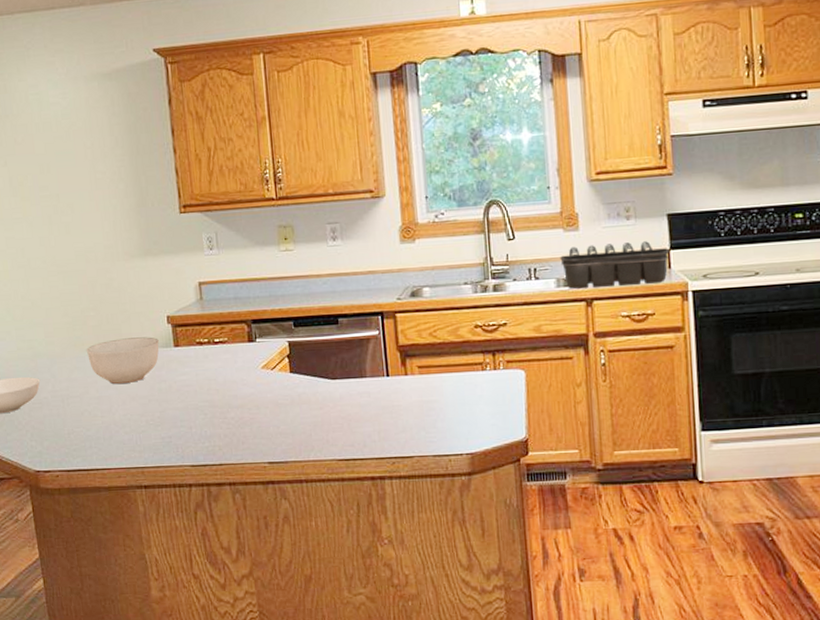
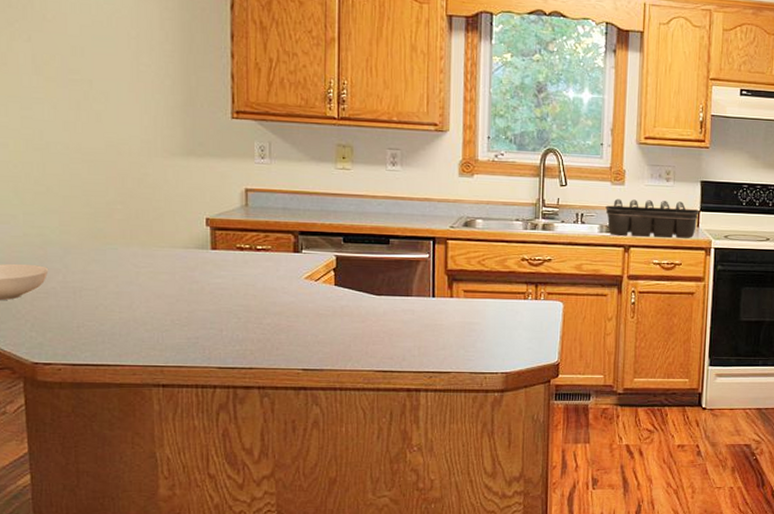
bowl: present [86,337,159,385] -> none [108,235,194,282]

